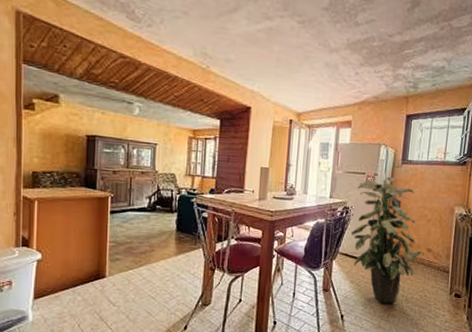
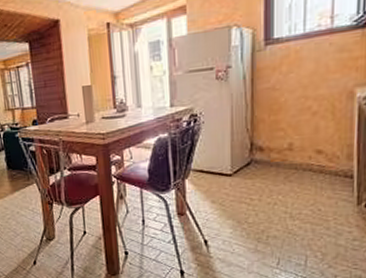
indoor plant: present [351,177,422,304] -> none [204,65,308,223]

